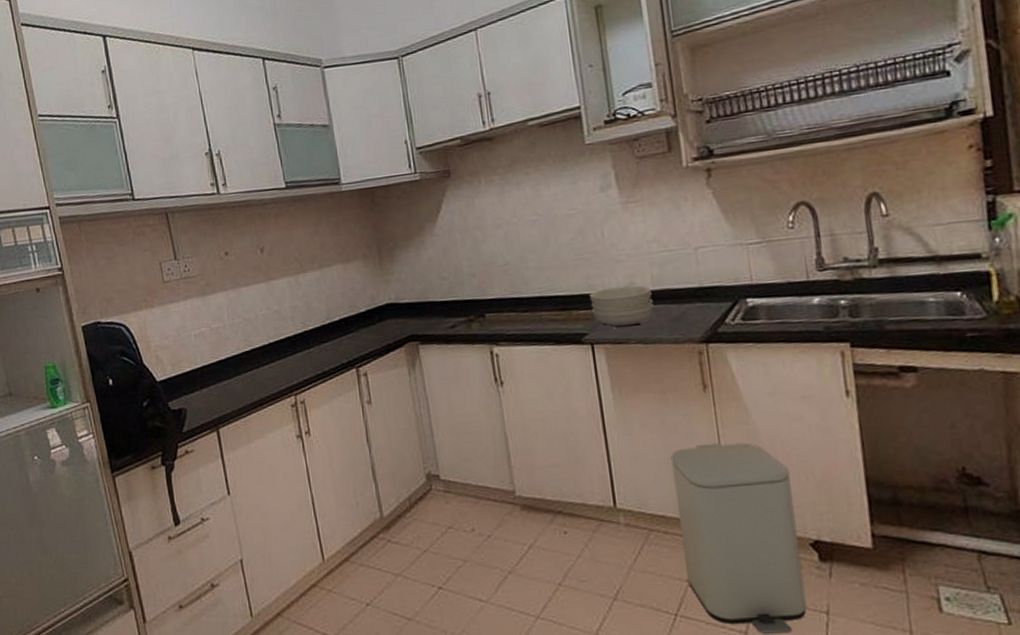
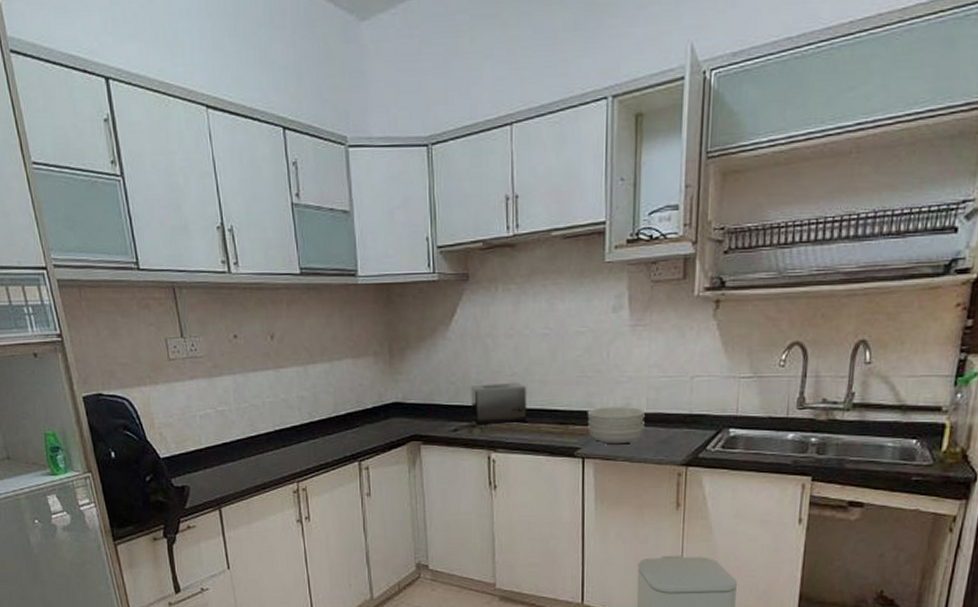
toaster: none [463,271,527,319] -> present [470,382,527,425]

